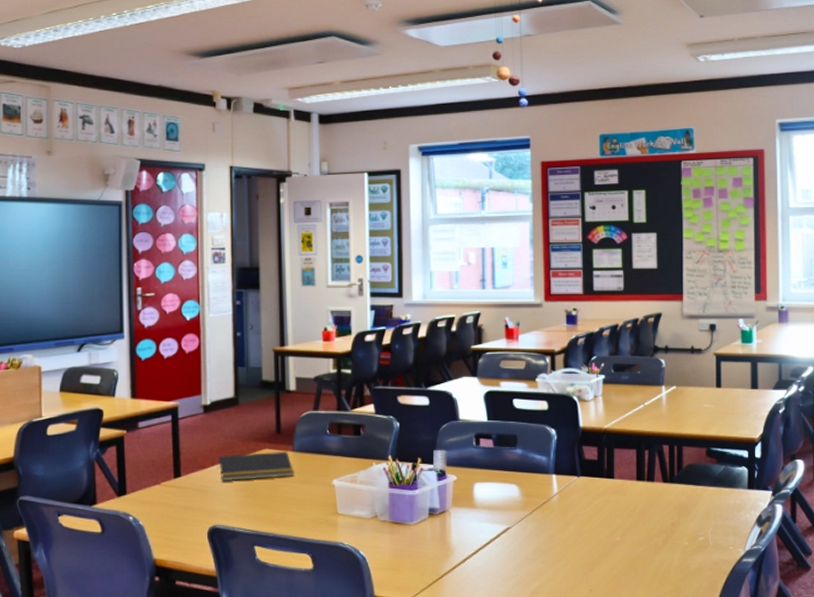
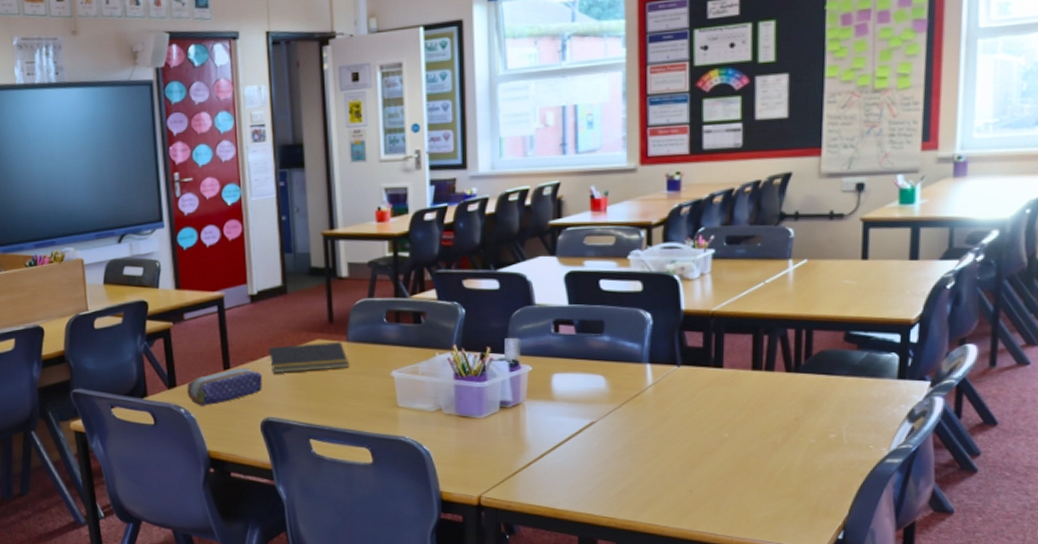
pencil case: none [137,476,211,514] -> present [187,368,262,406]

